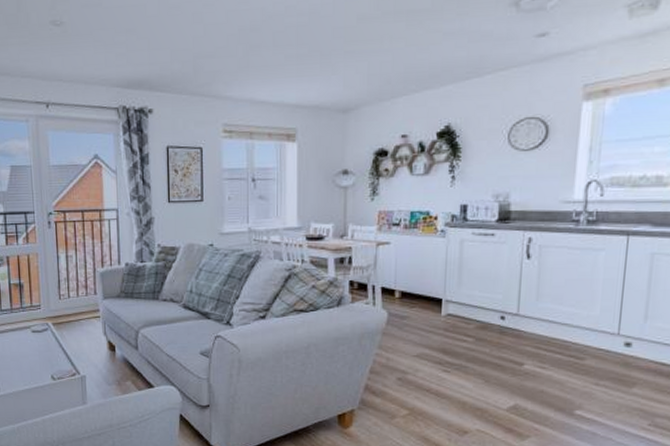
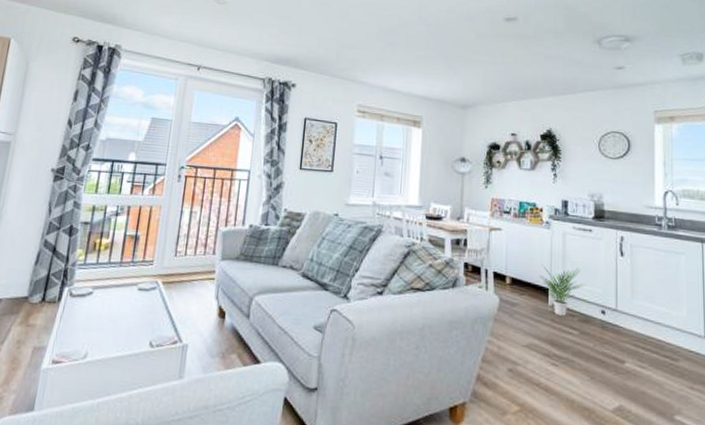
potted plant: none [431,275,484,325] -> present [538,265,586,316]

